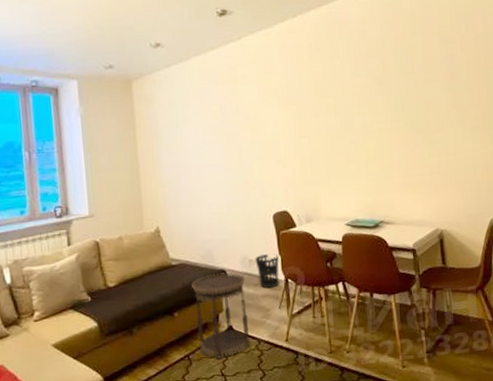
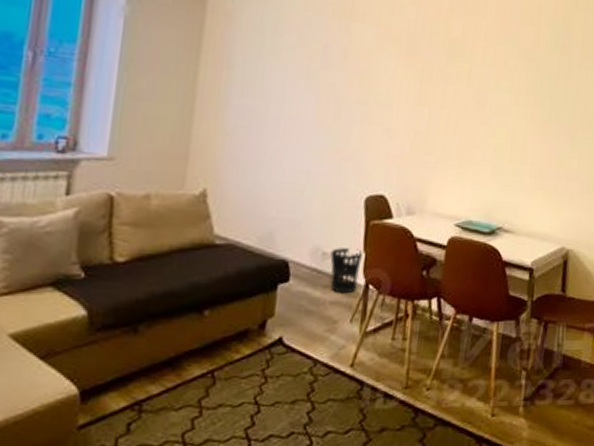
side table: present [192,272,250,359] -> none [231,264,313,381]

